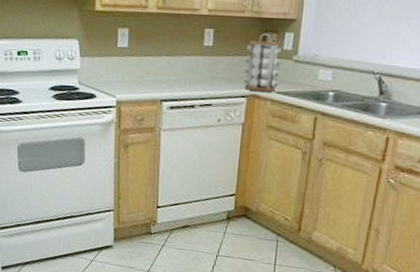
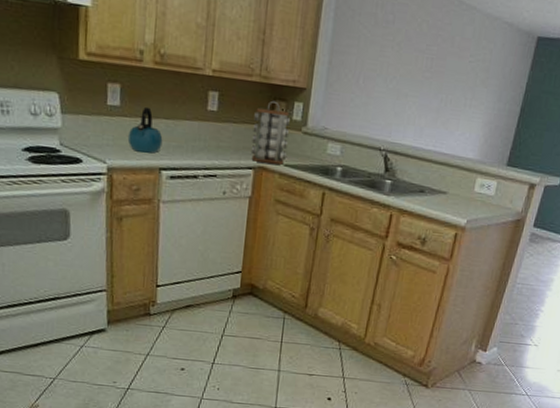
kettle: none [134,46,164,87] -> present [127,106,163,154]

